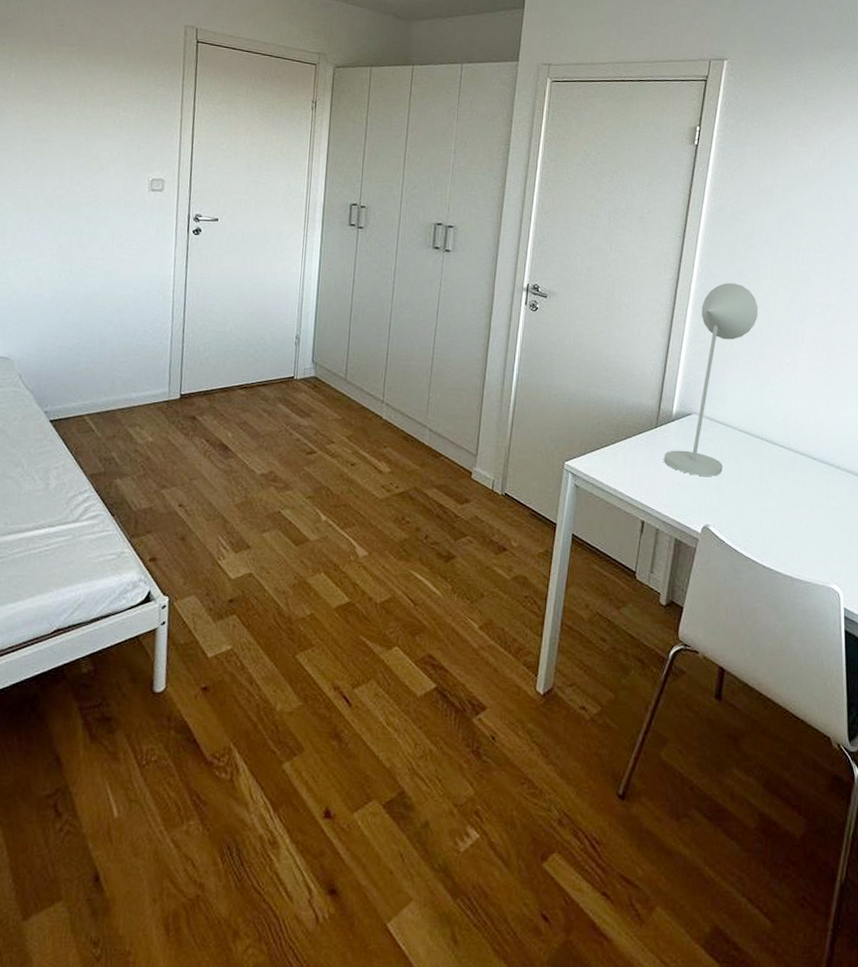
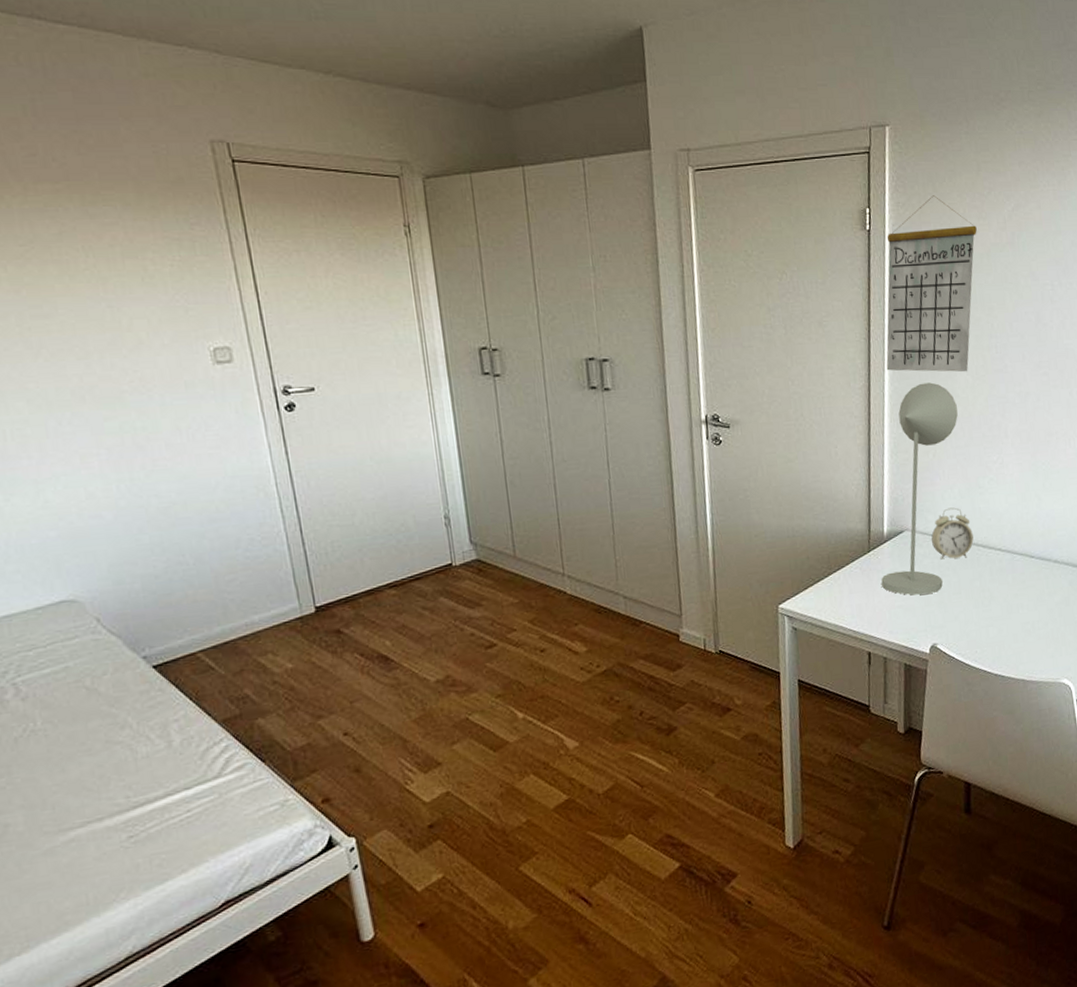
calendar: none [696,121,797,279] -> present [886,195,977,372]
alarm clock: none [718,399,758,449] -> present [931,507,974,560]

